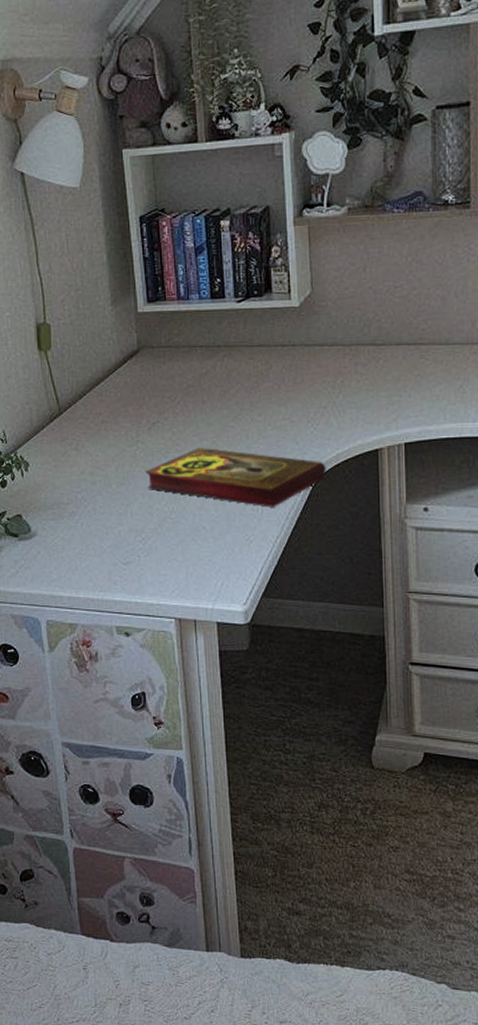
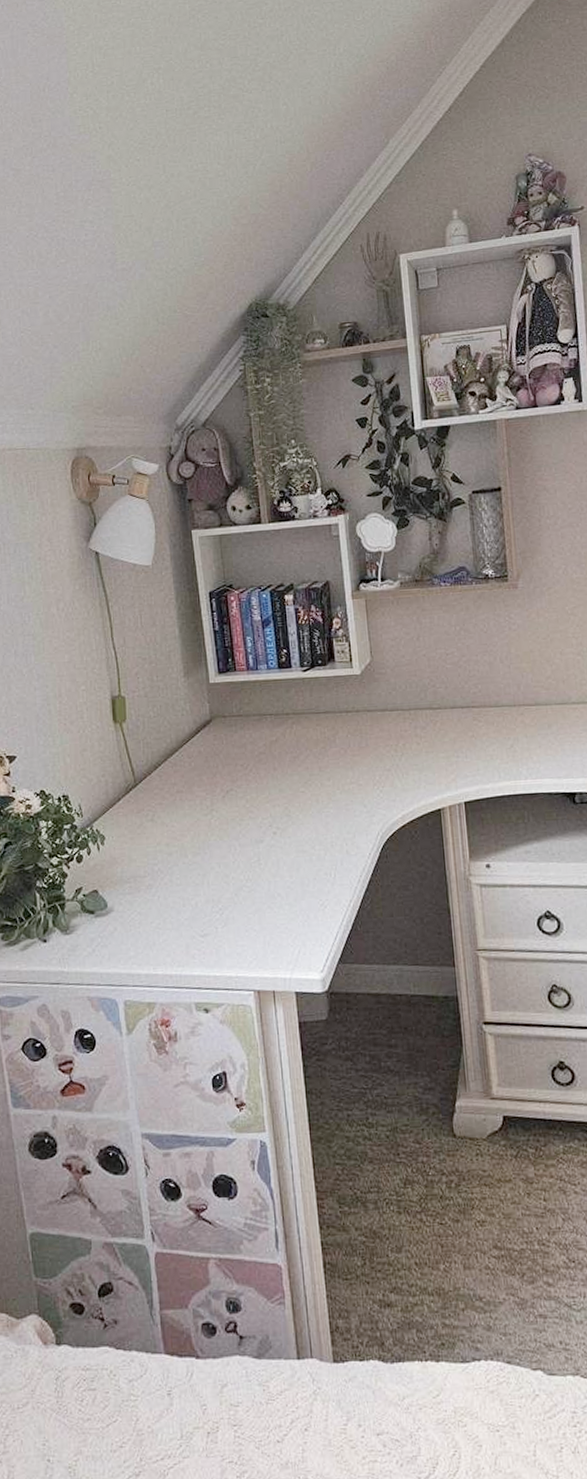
book: present [145,447,326,507] -> none [220,813,394,871]

